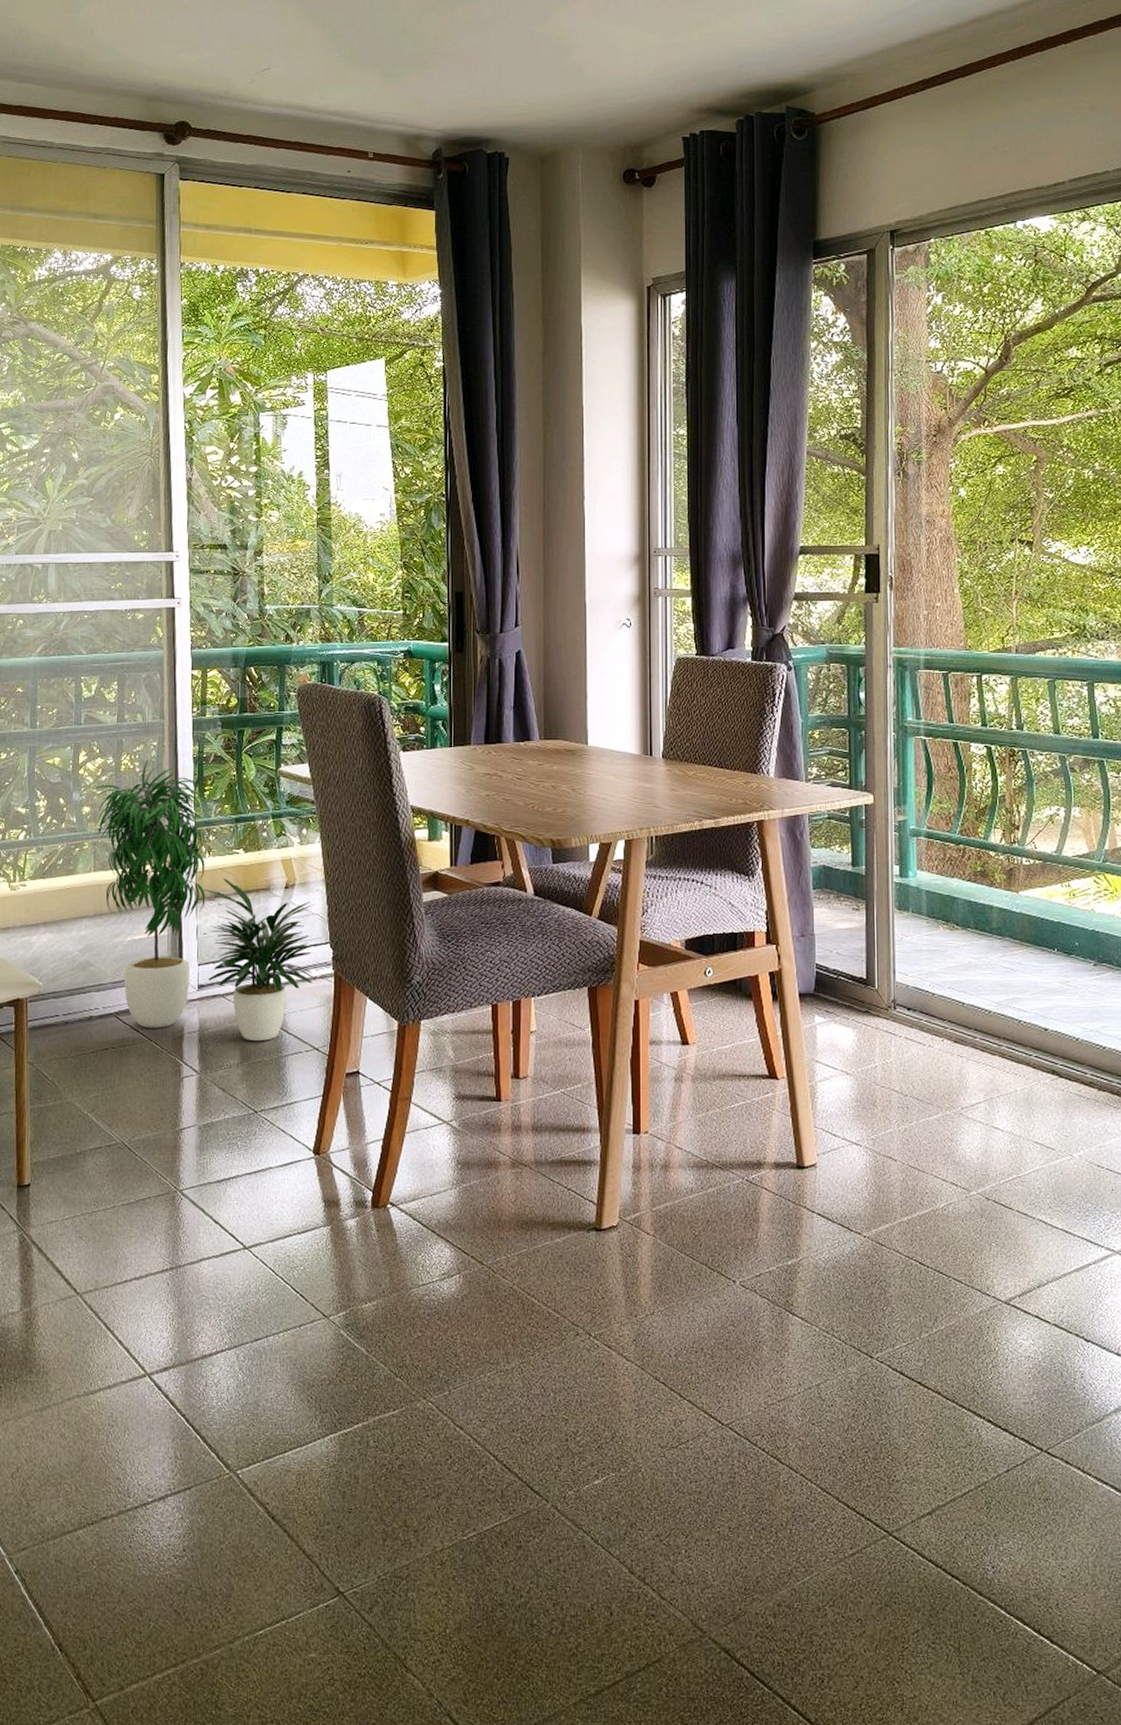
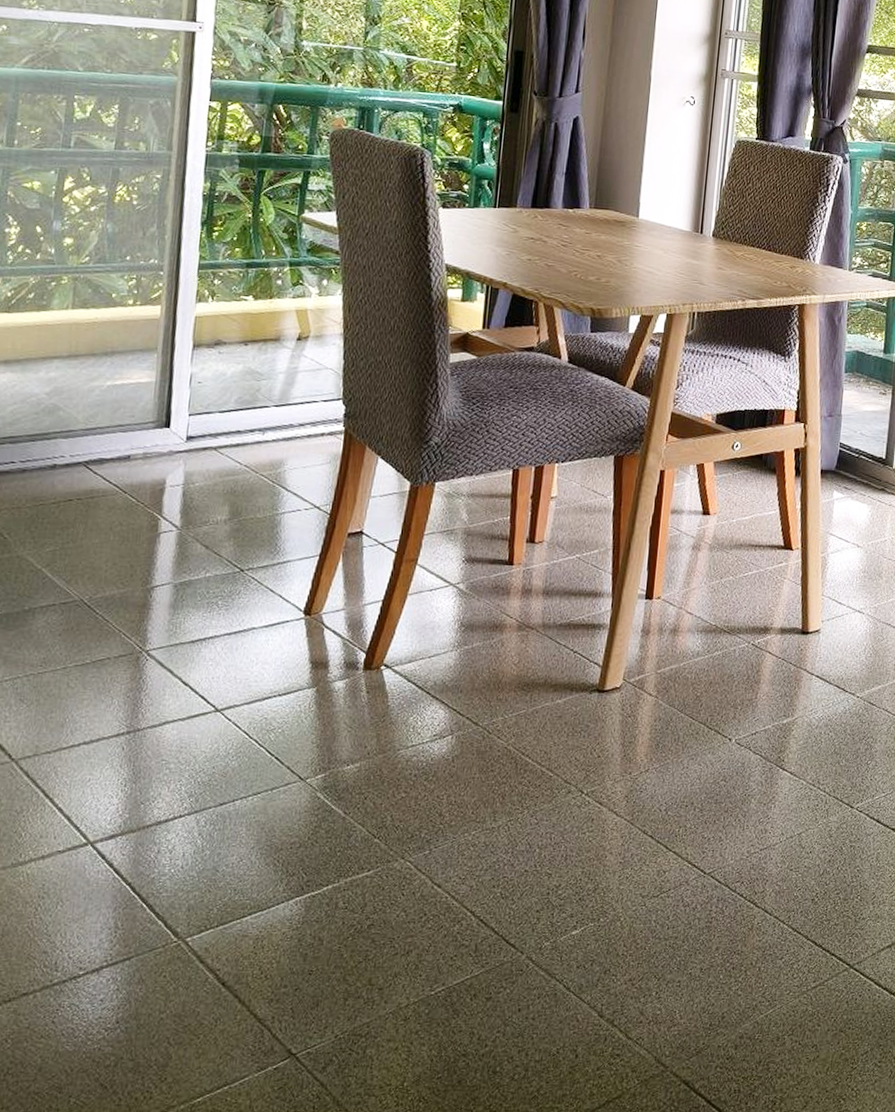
potted plant: present [94,759,319,1042] -> none [79,192,330,498]

